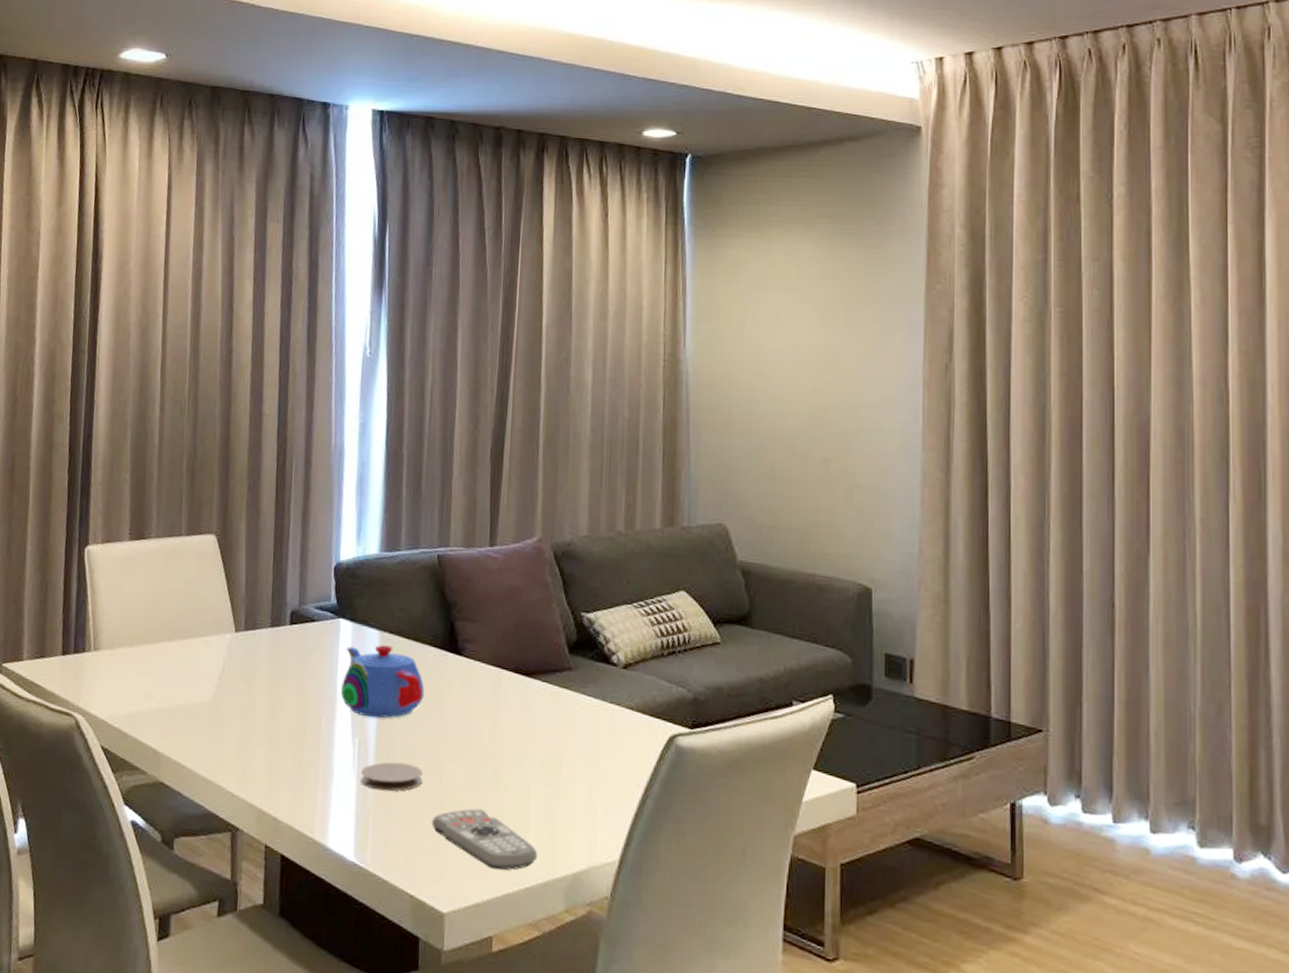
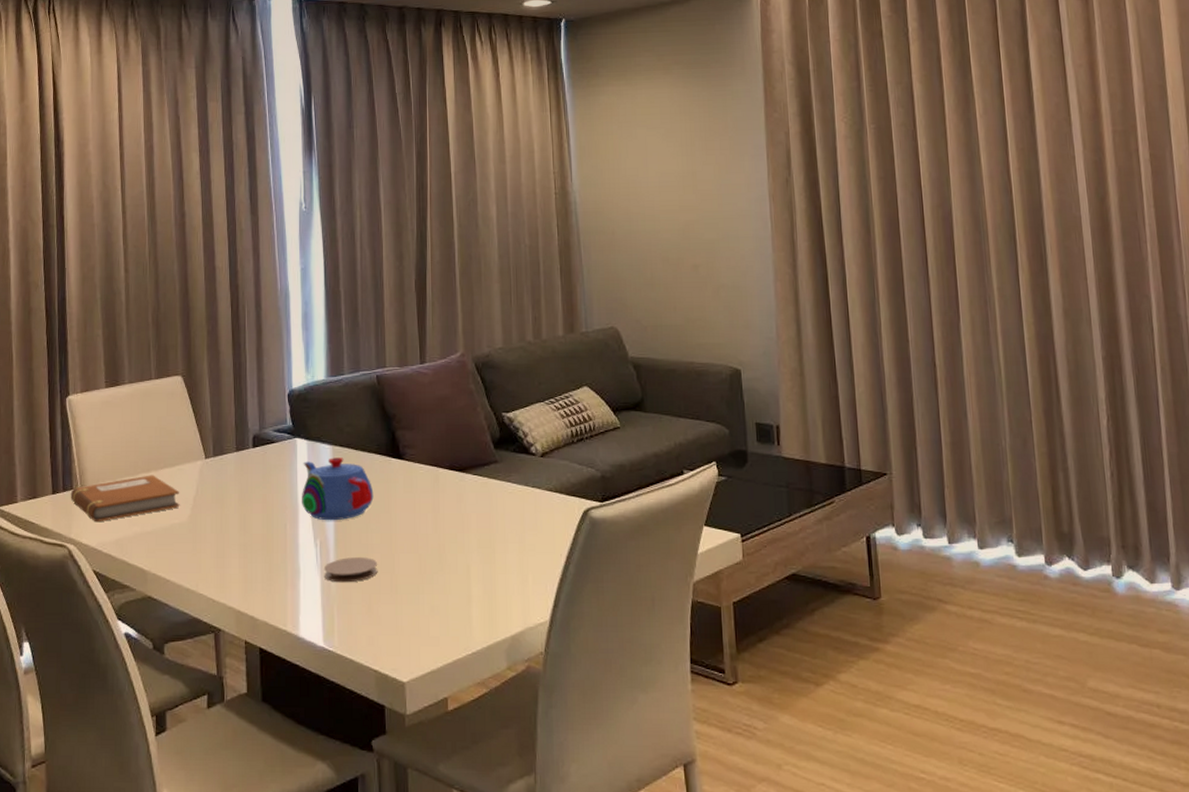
notebook: none [81,644,204,692] -> present [70,475,180,523]
remote control: present [431,808,538,871] -> none [388,590,481,640]

